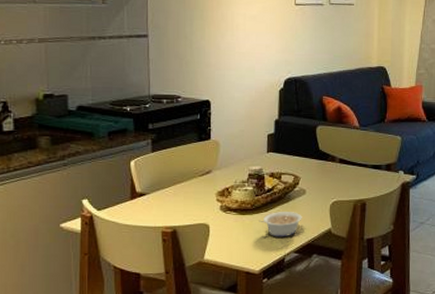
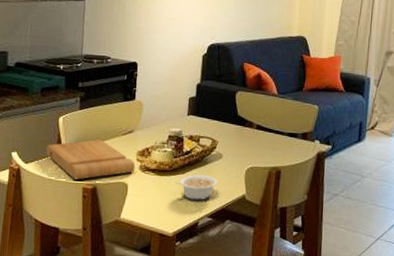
cutting board: none [119,182,216,224] -> present [45,140,136,180]

